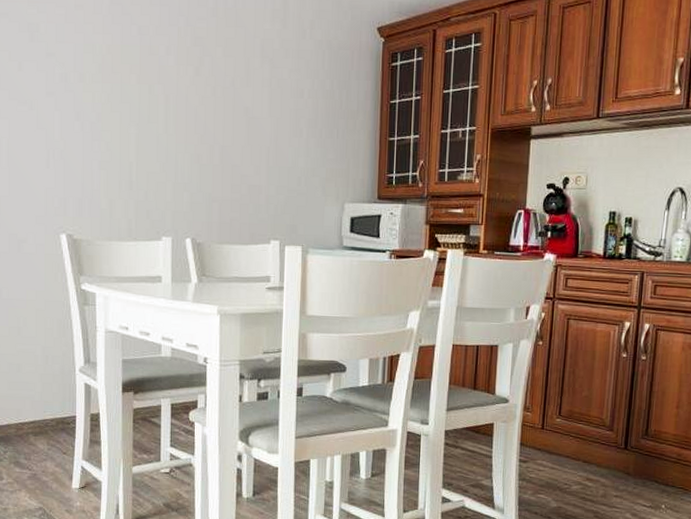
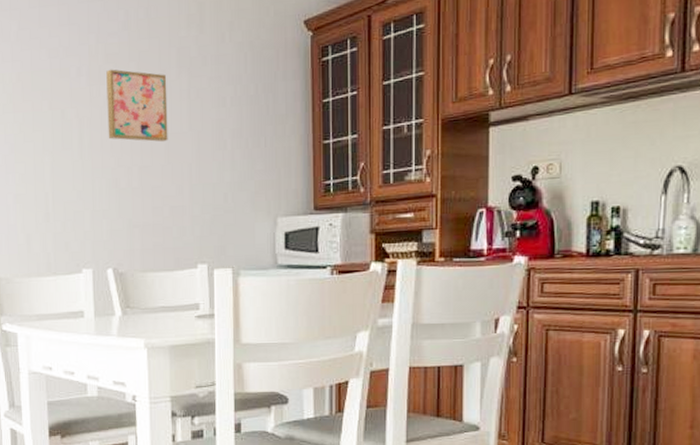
wall art: none [192,52,251,125] -> present [106,69,168,142]

